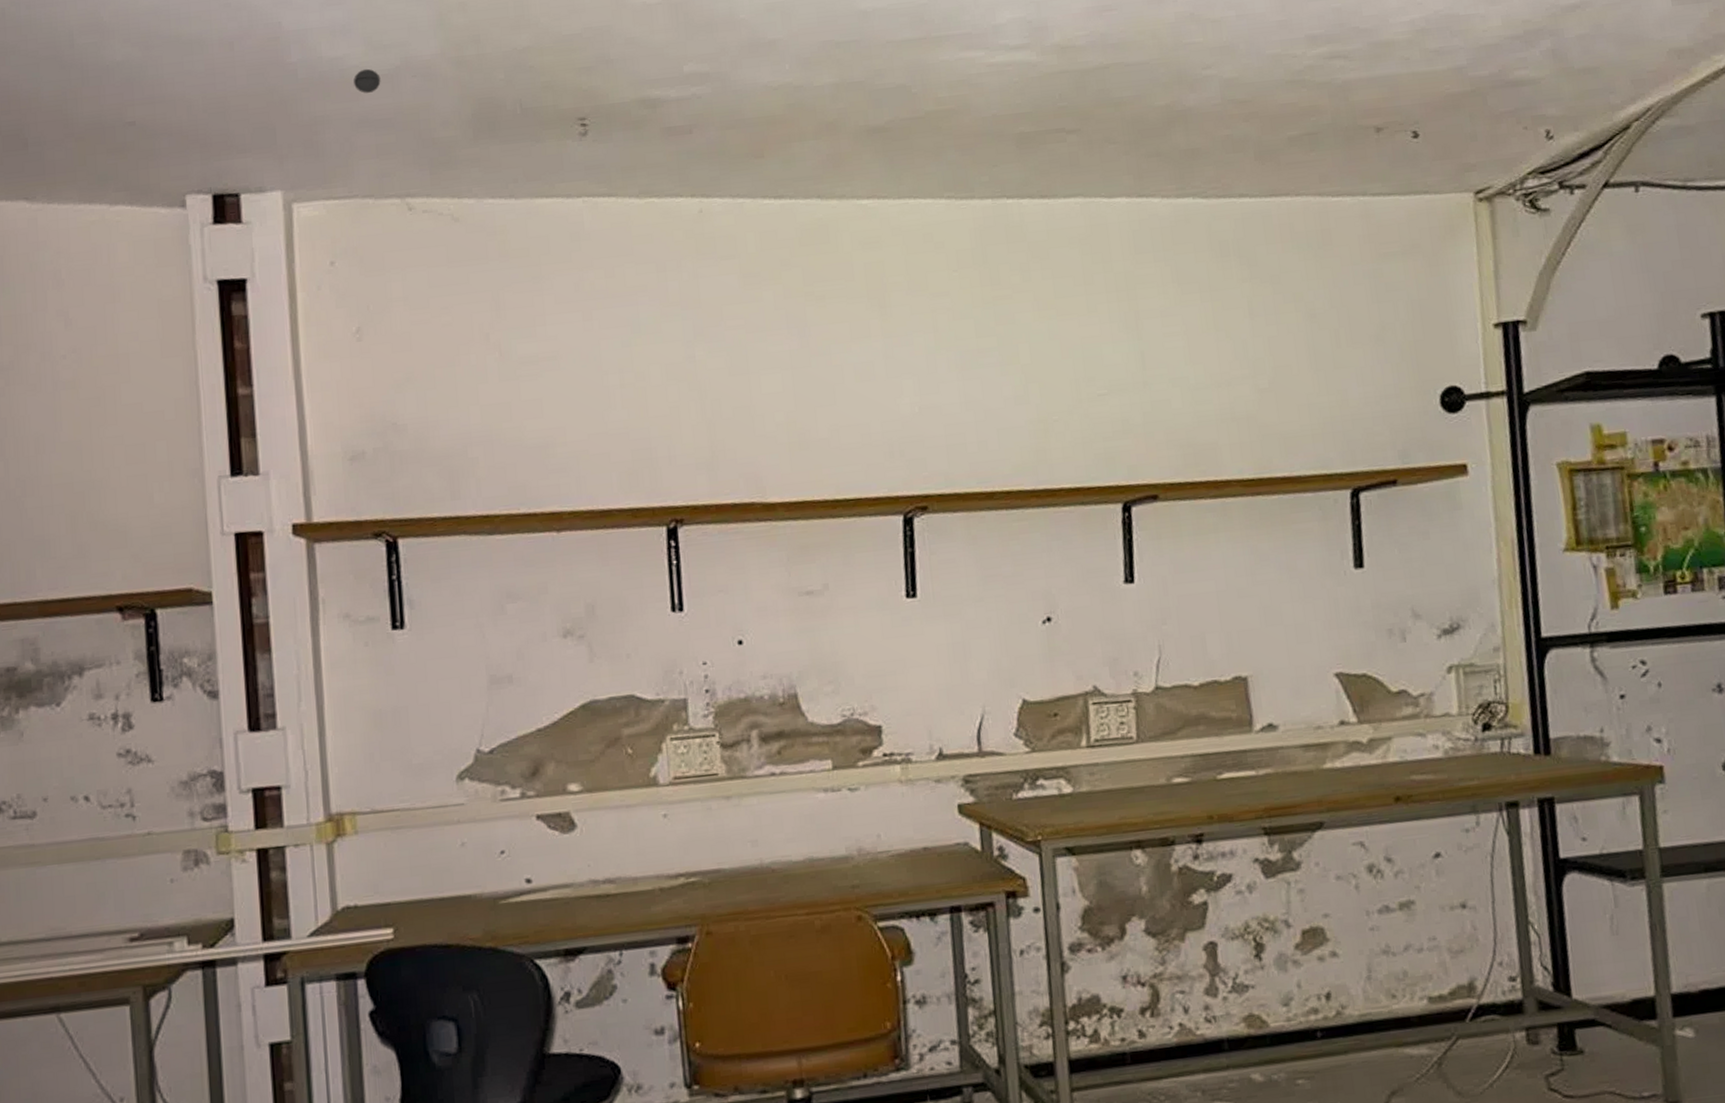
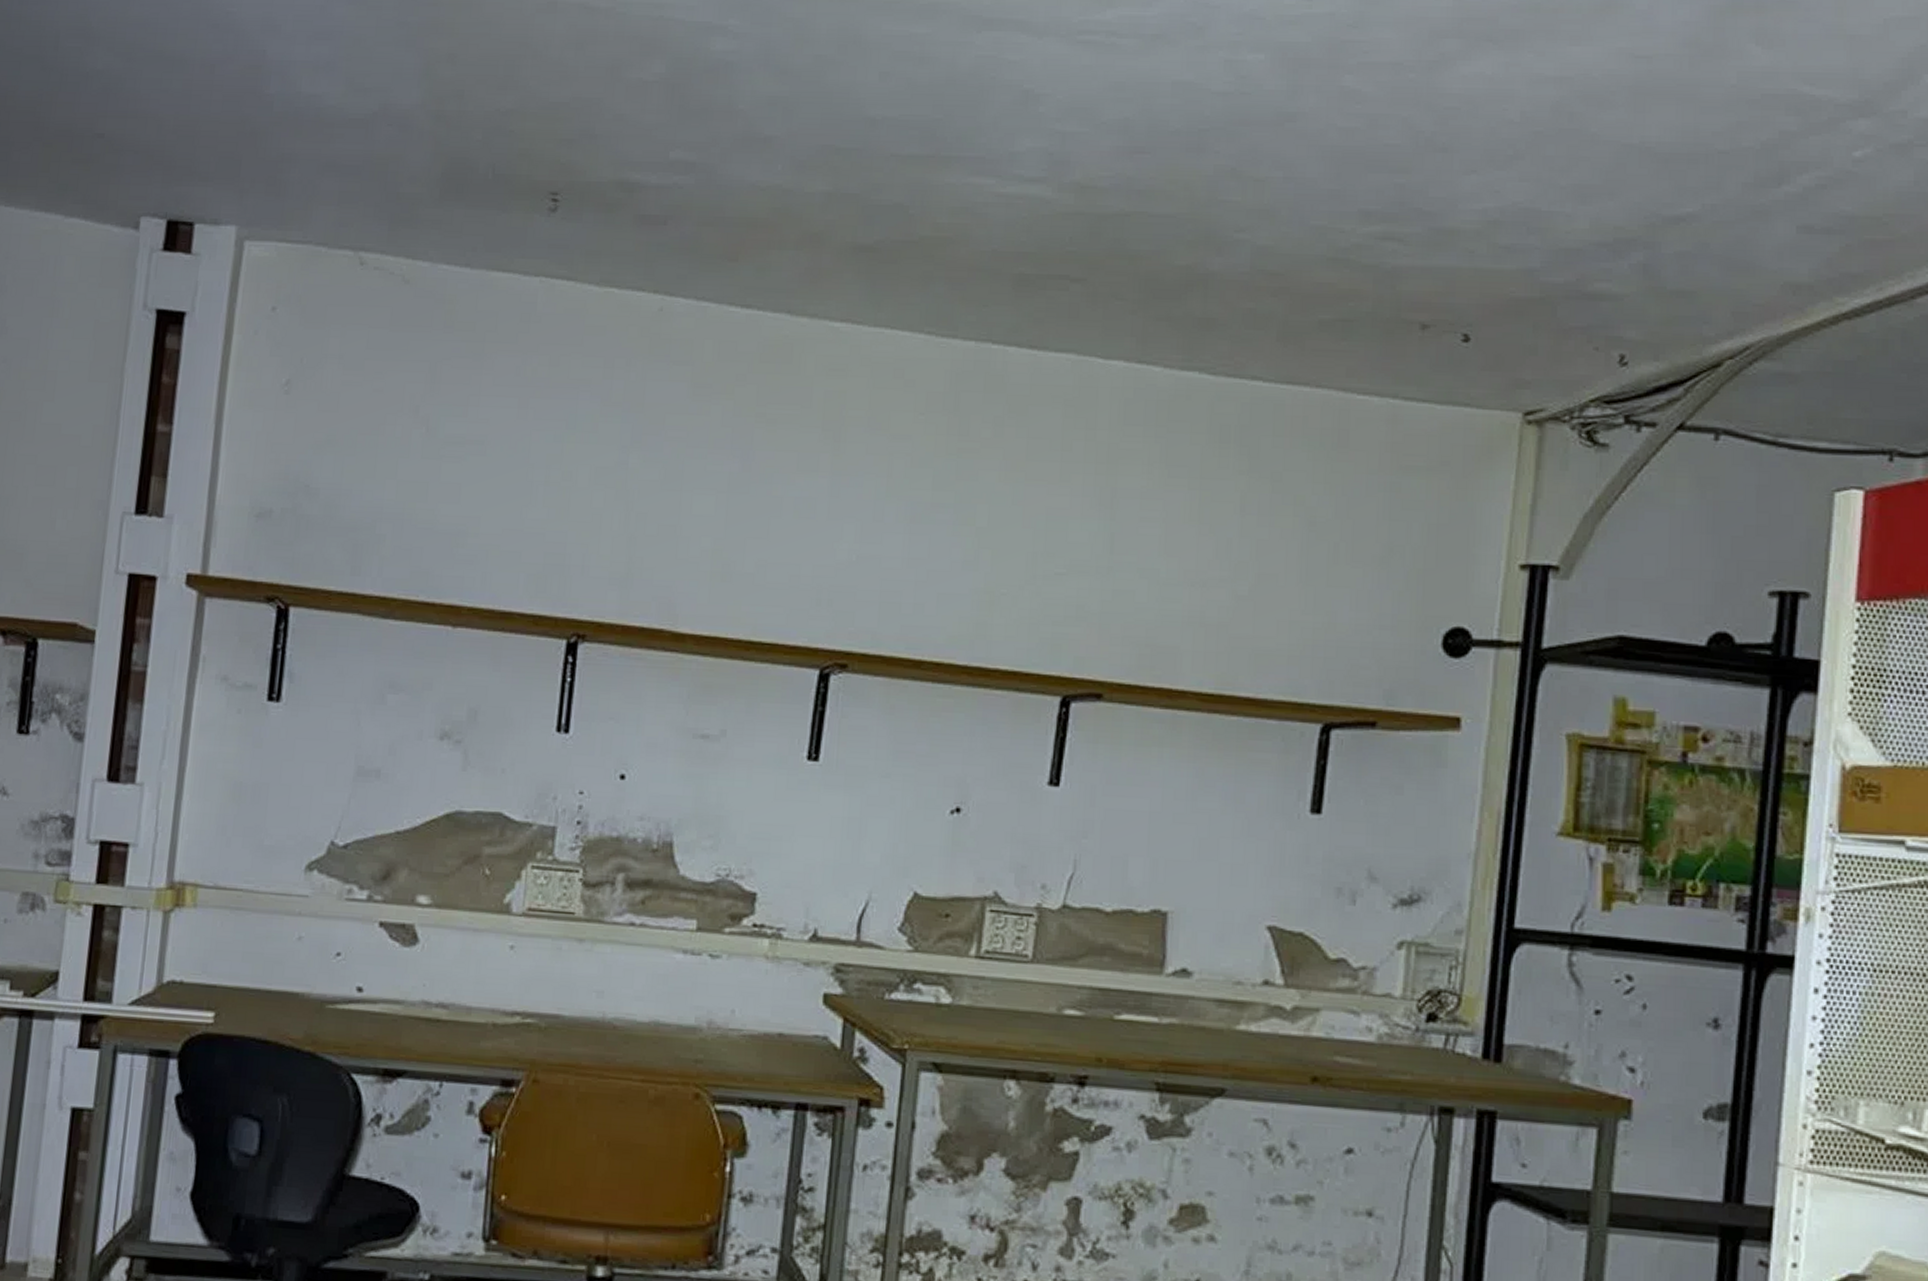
smoke detector: present [353,68,381,93] -> none [328,110,356,136]

